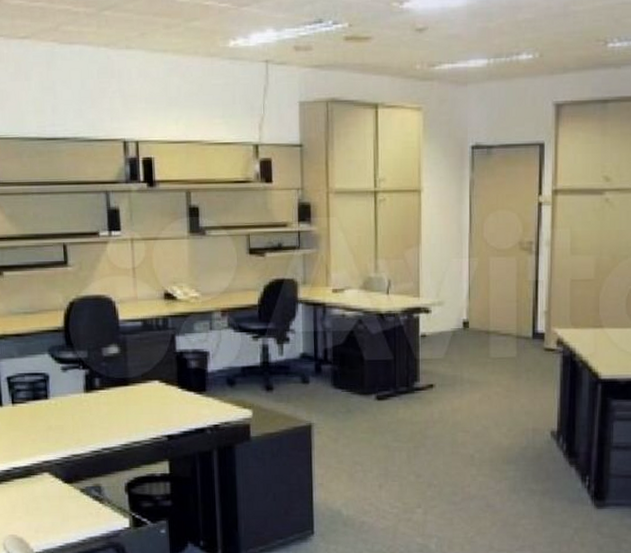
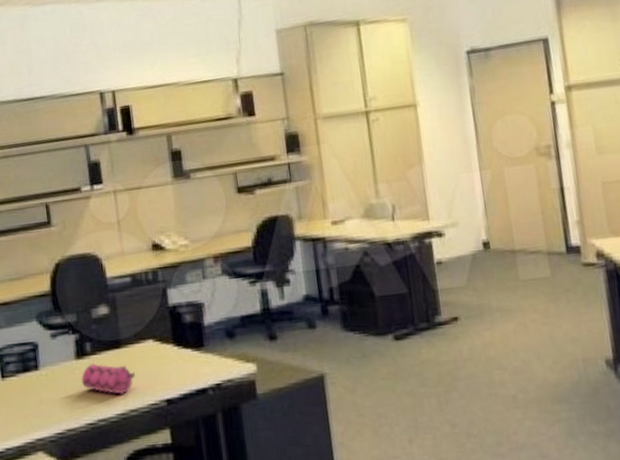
pencil case: none [88,397,141,428] -> present [81,363,136,395]

